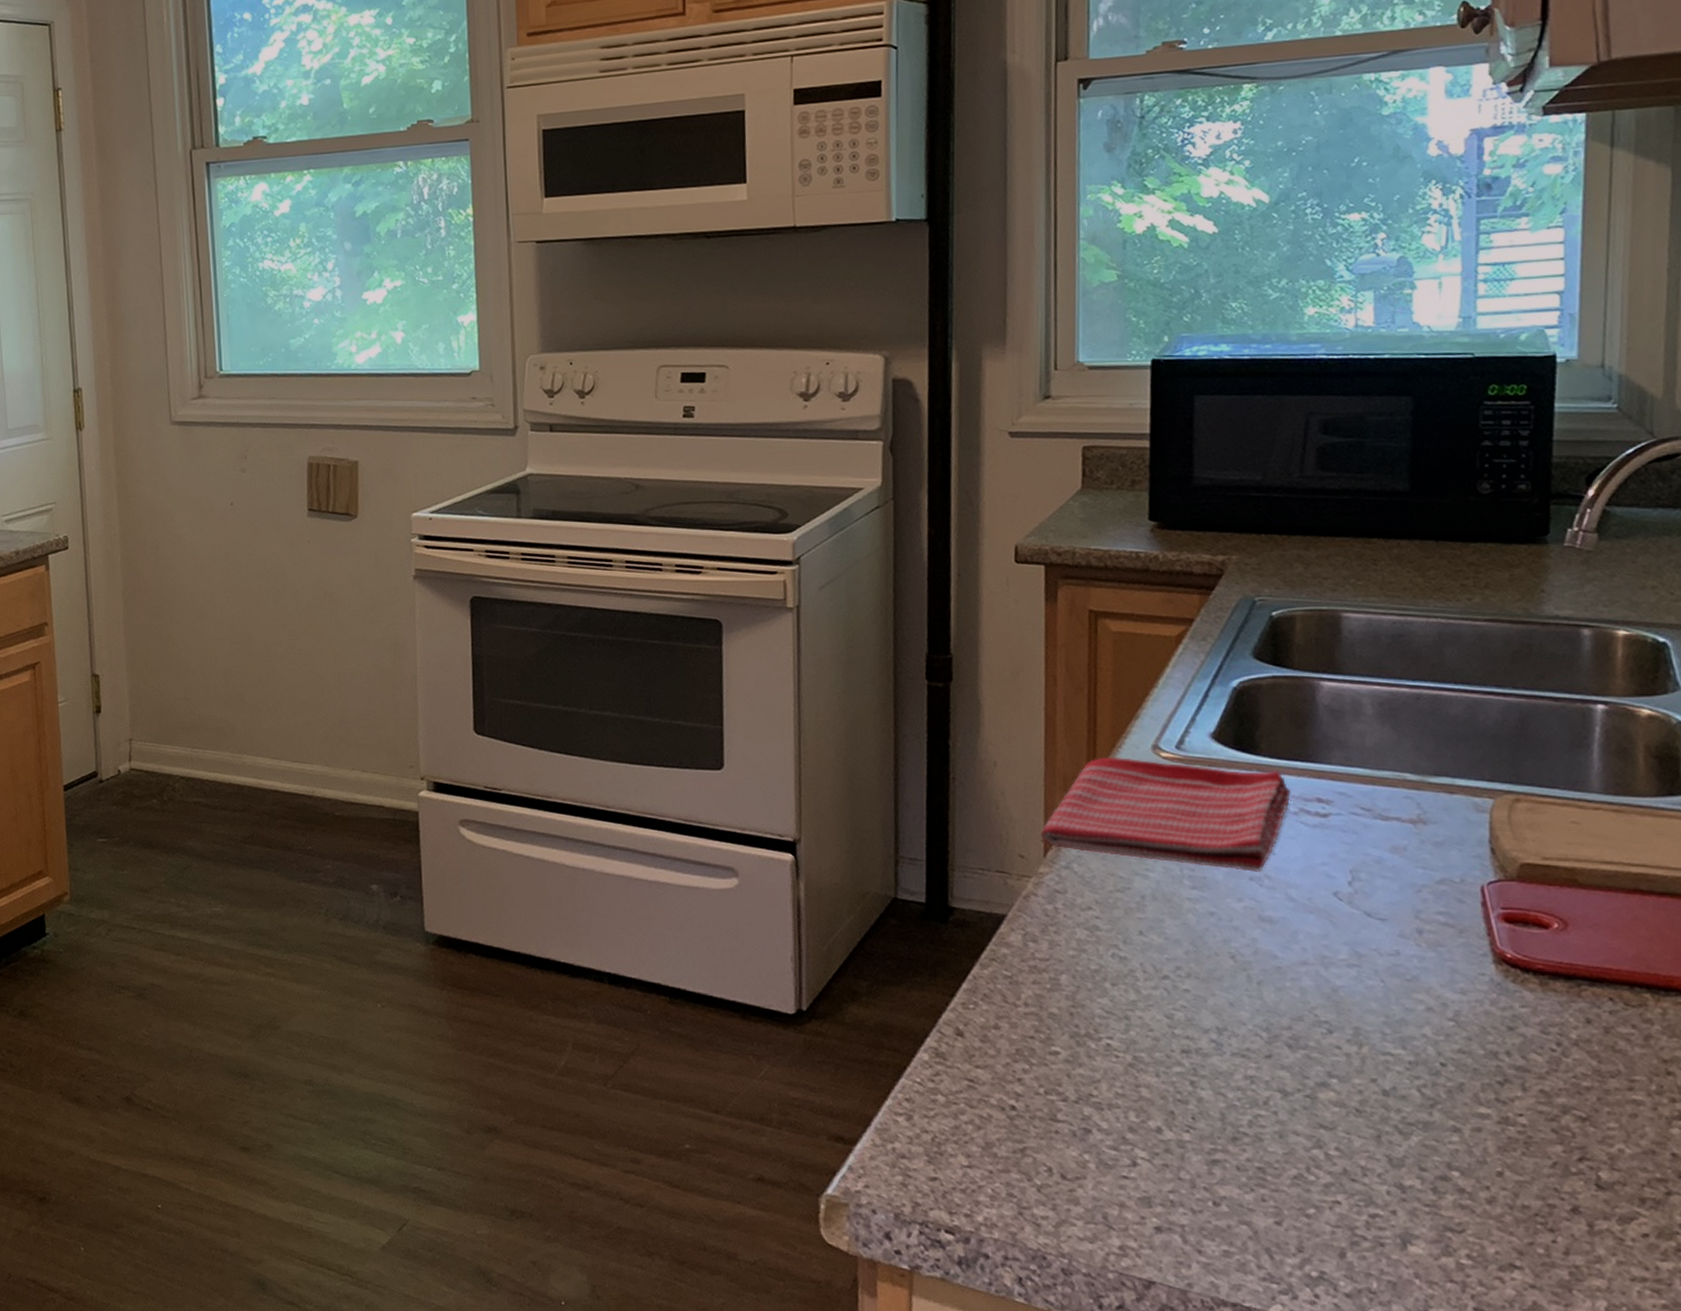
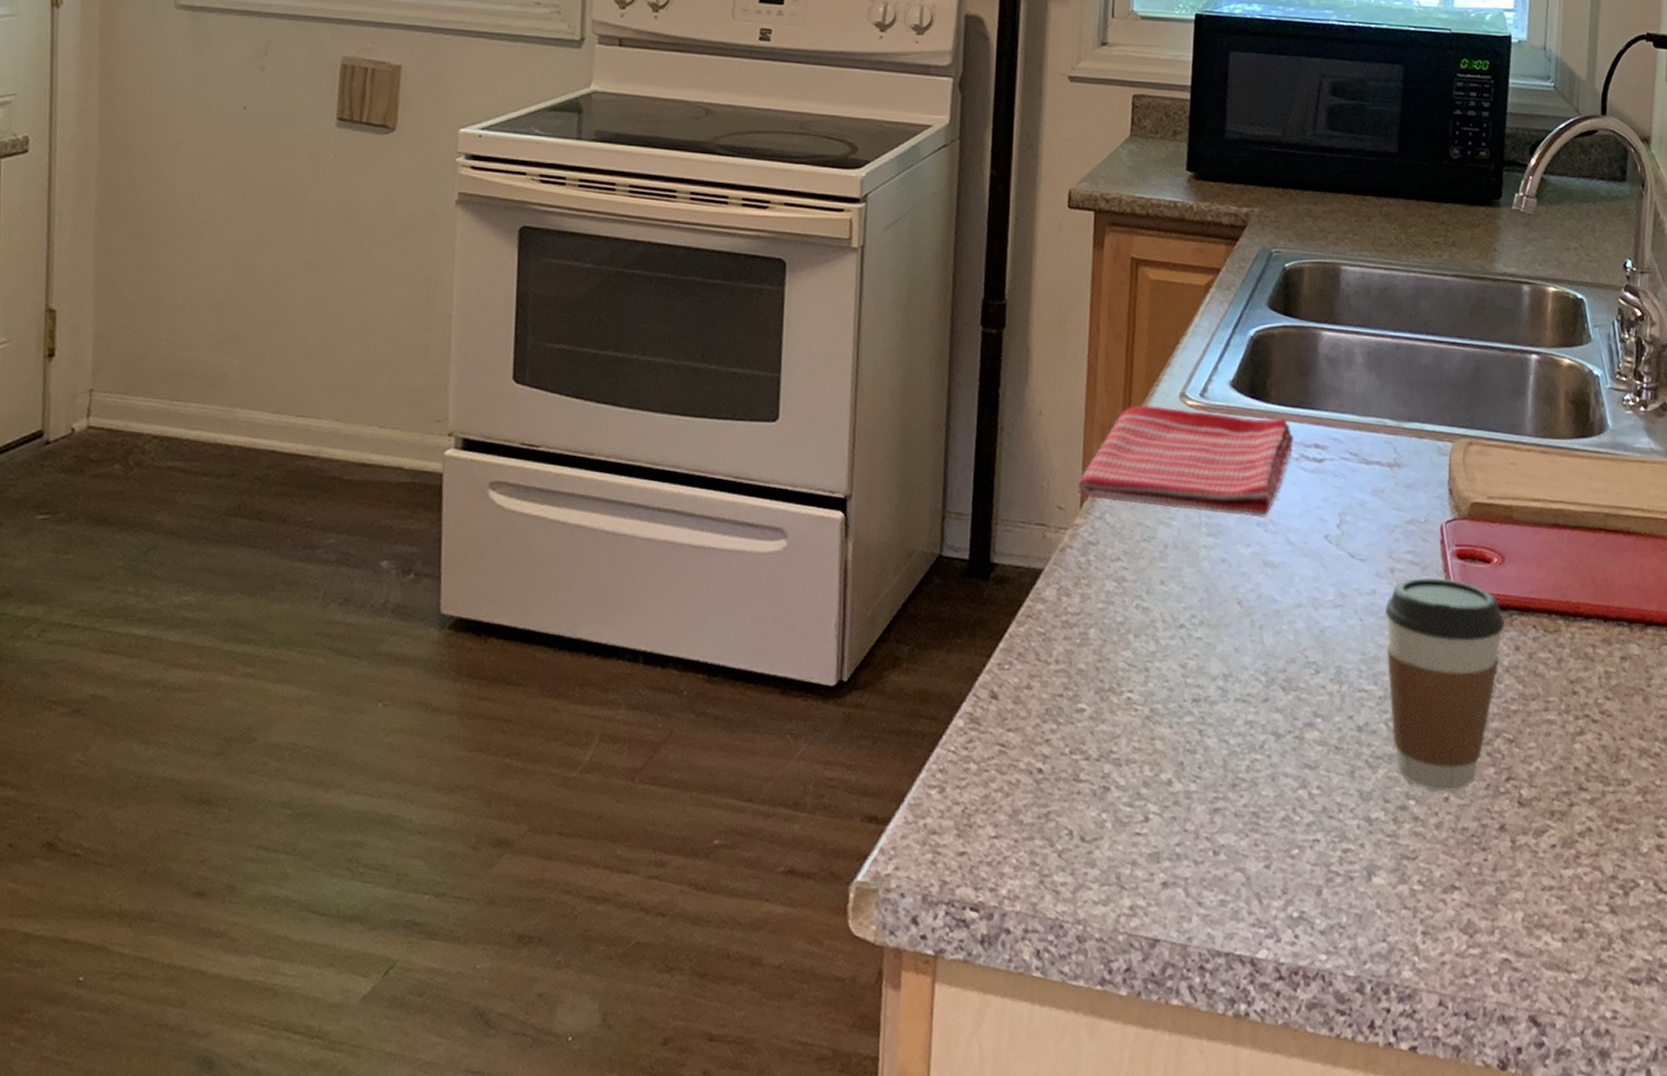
coffee cup: none [1412,941,1572,1166] -> present [1384,577,1506,792]

